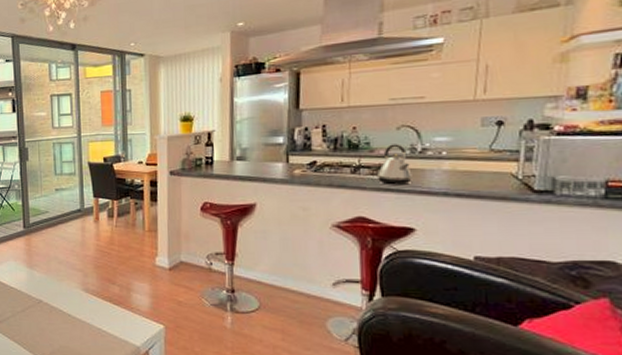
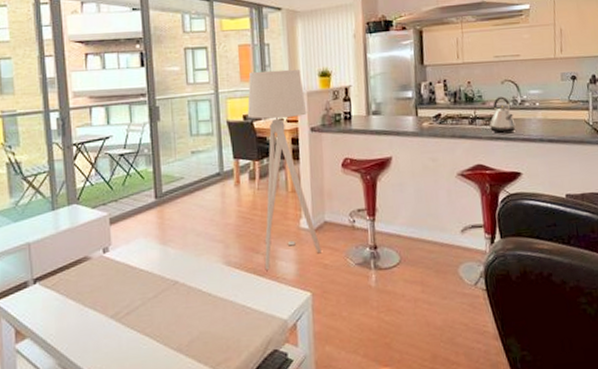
floor lamp: none [107,114,176,301] -> present [247,69,322,271]

